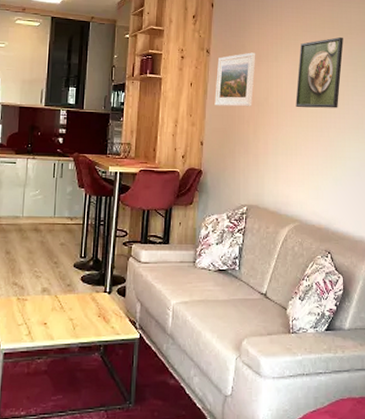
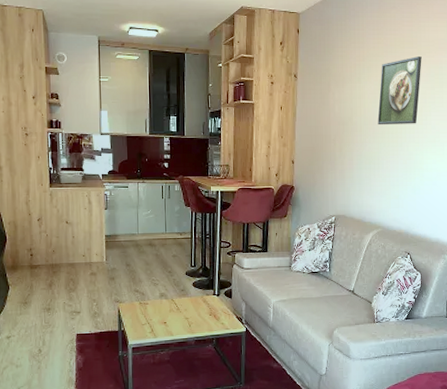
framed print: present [214,52,256,107] -> none [303,75,340,127]

